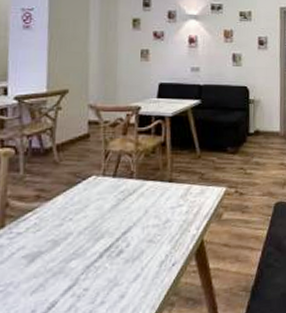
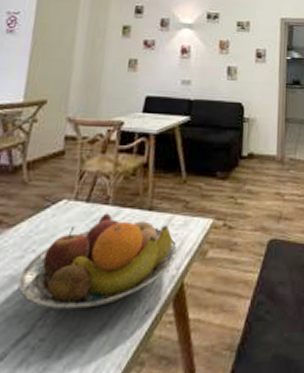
fruit bowl: none [60,186,196,266] -> present [18,213,178,310]

